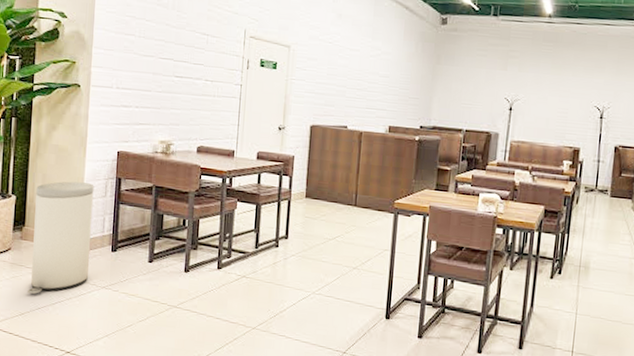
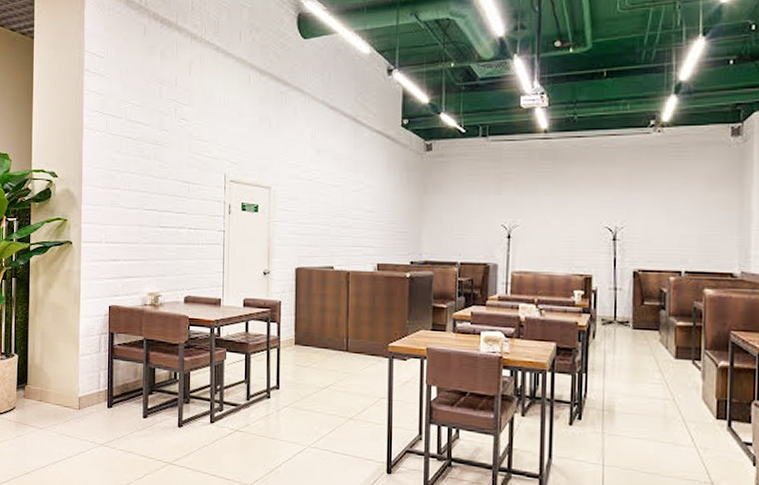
pedal bin: present [27,181,94,294] -> none [32,338,89,453]

